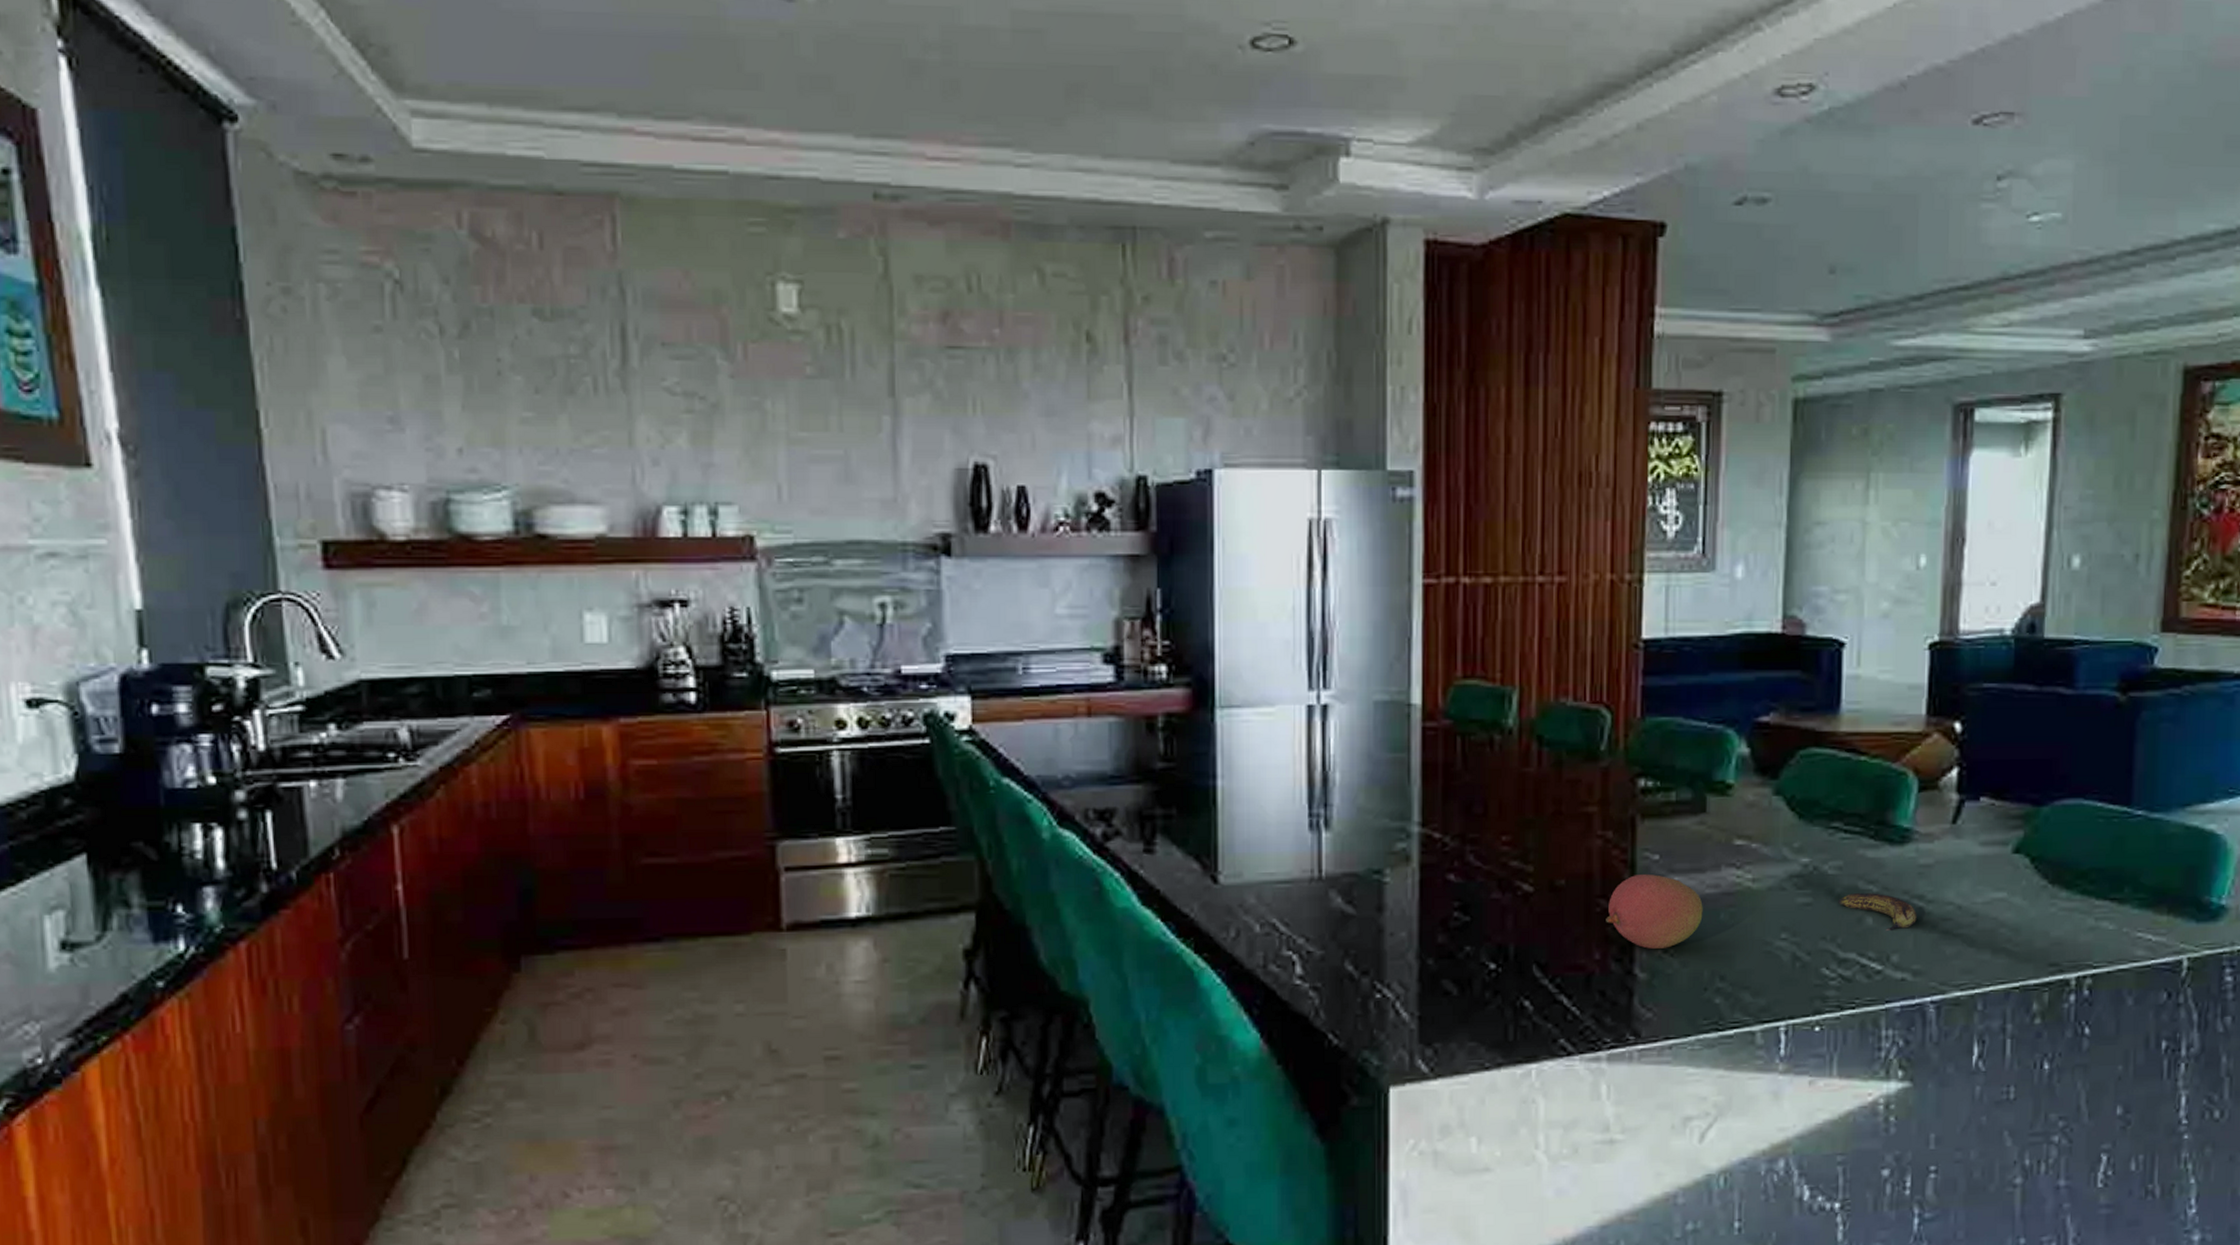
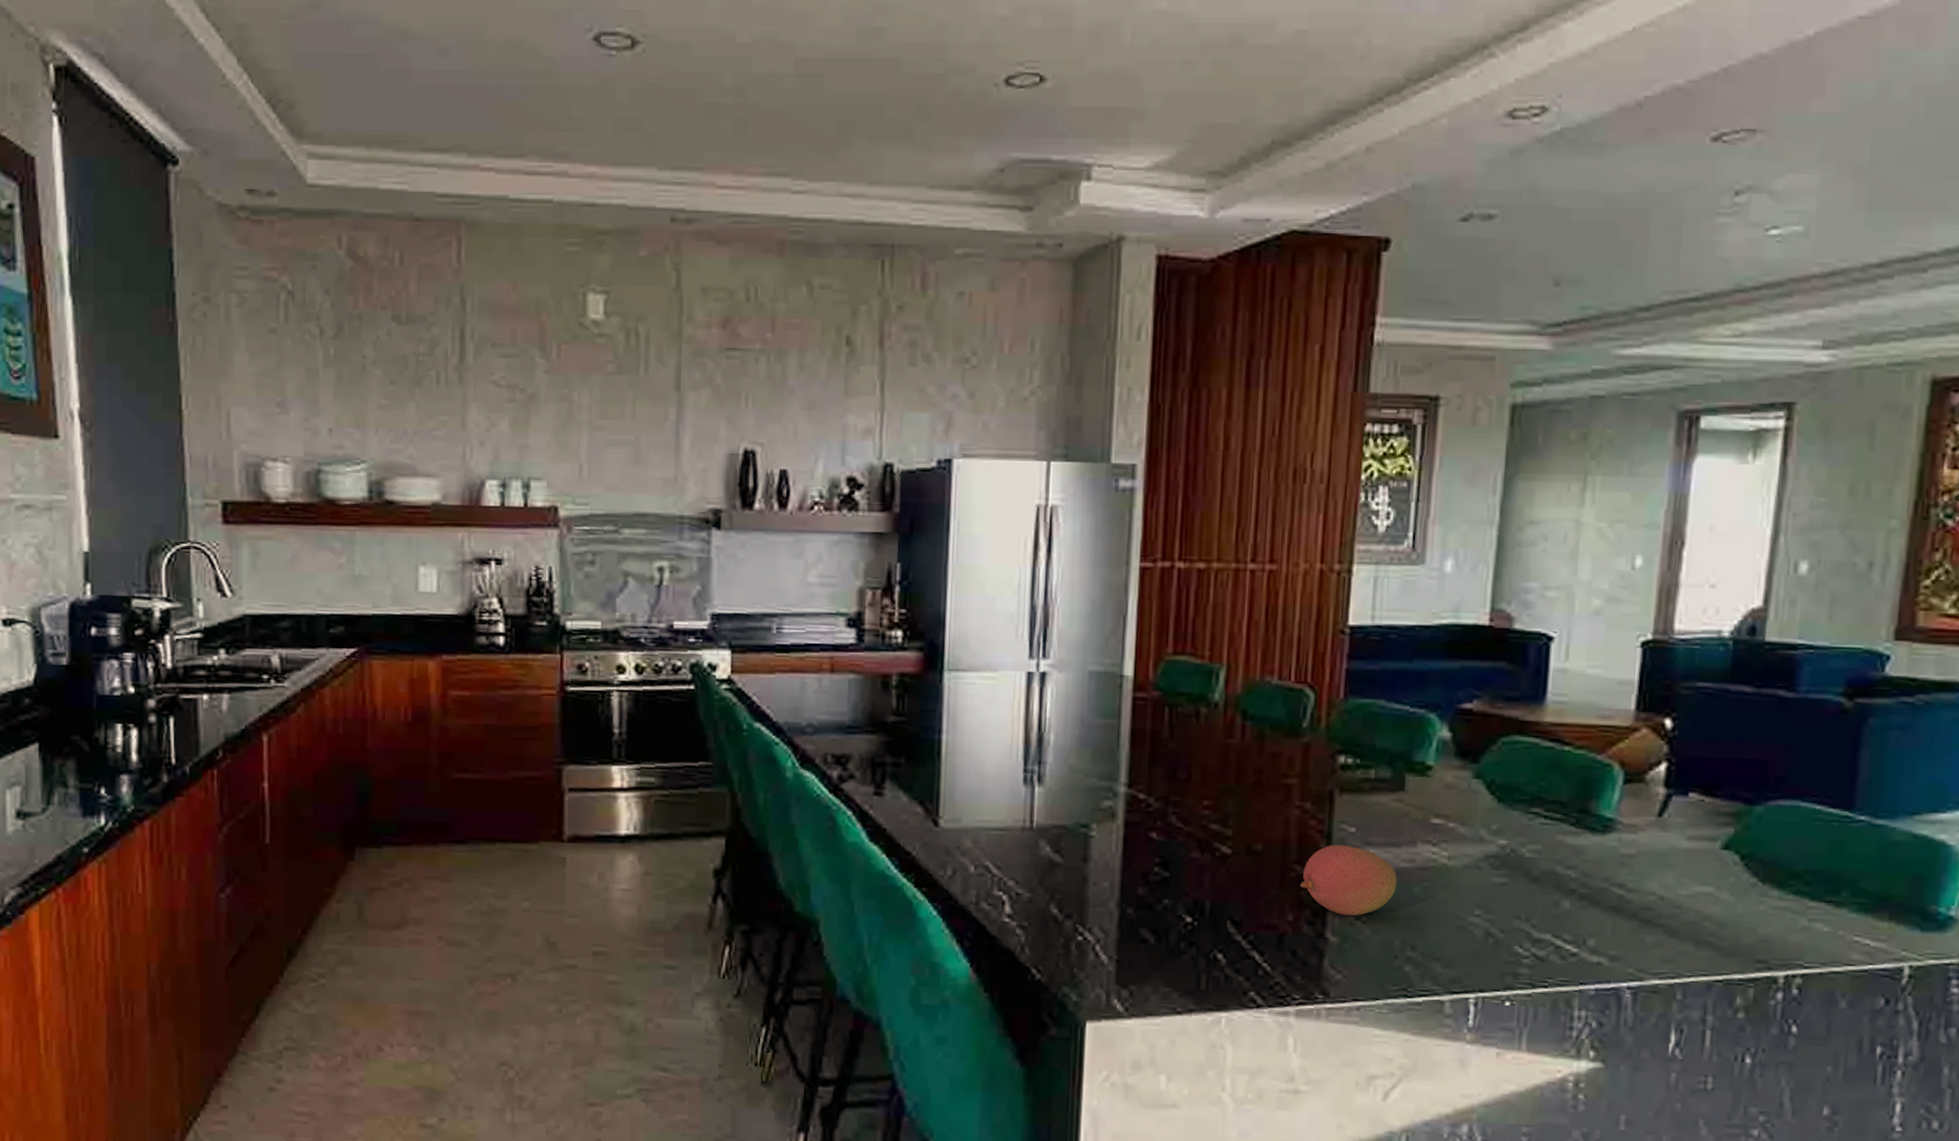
banana: present [1838,892,1917,932] -> none [1535,876,1616,917]

